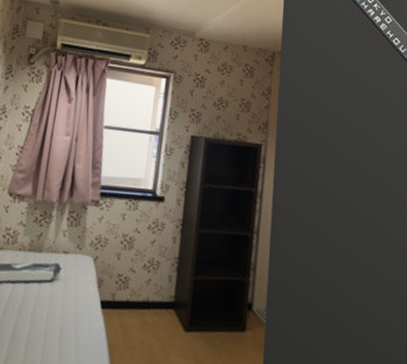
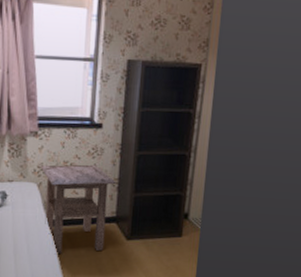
side table: none [97,237,177,345] -> present [40,164,117,255]

